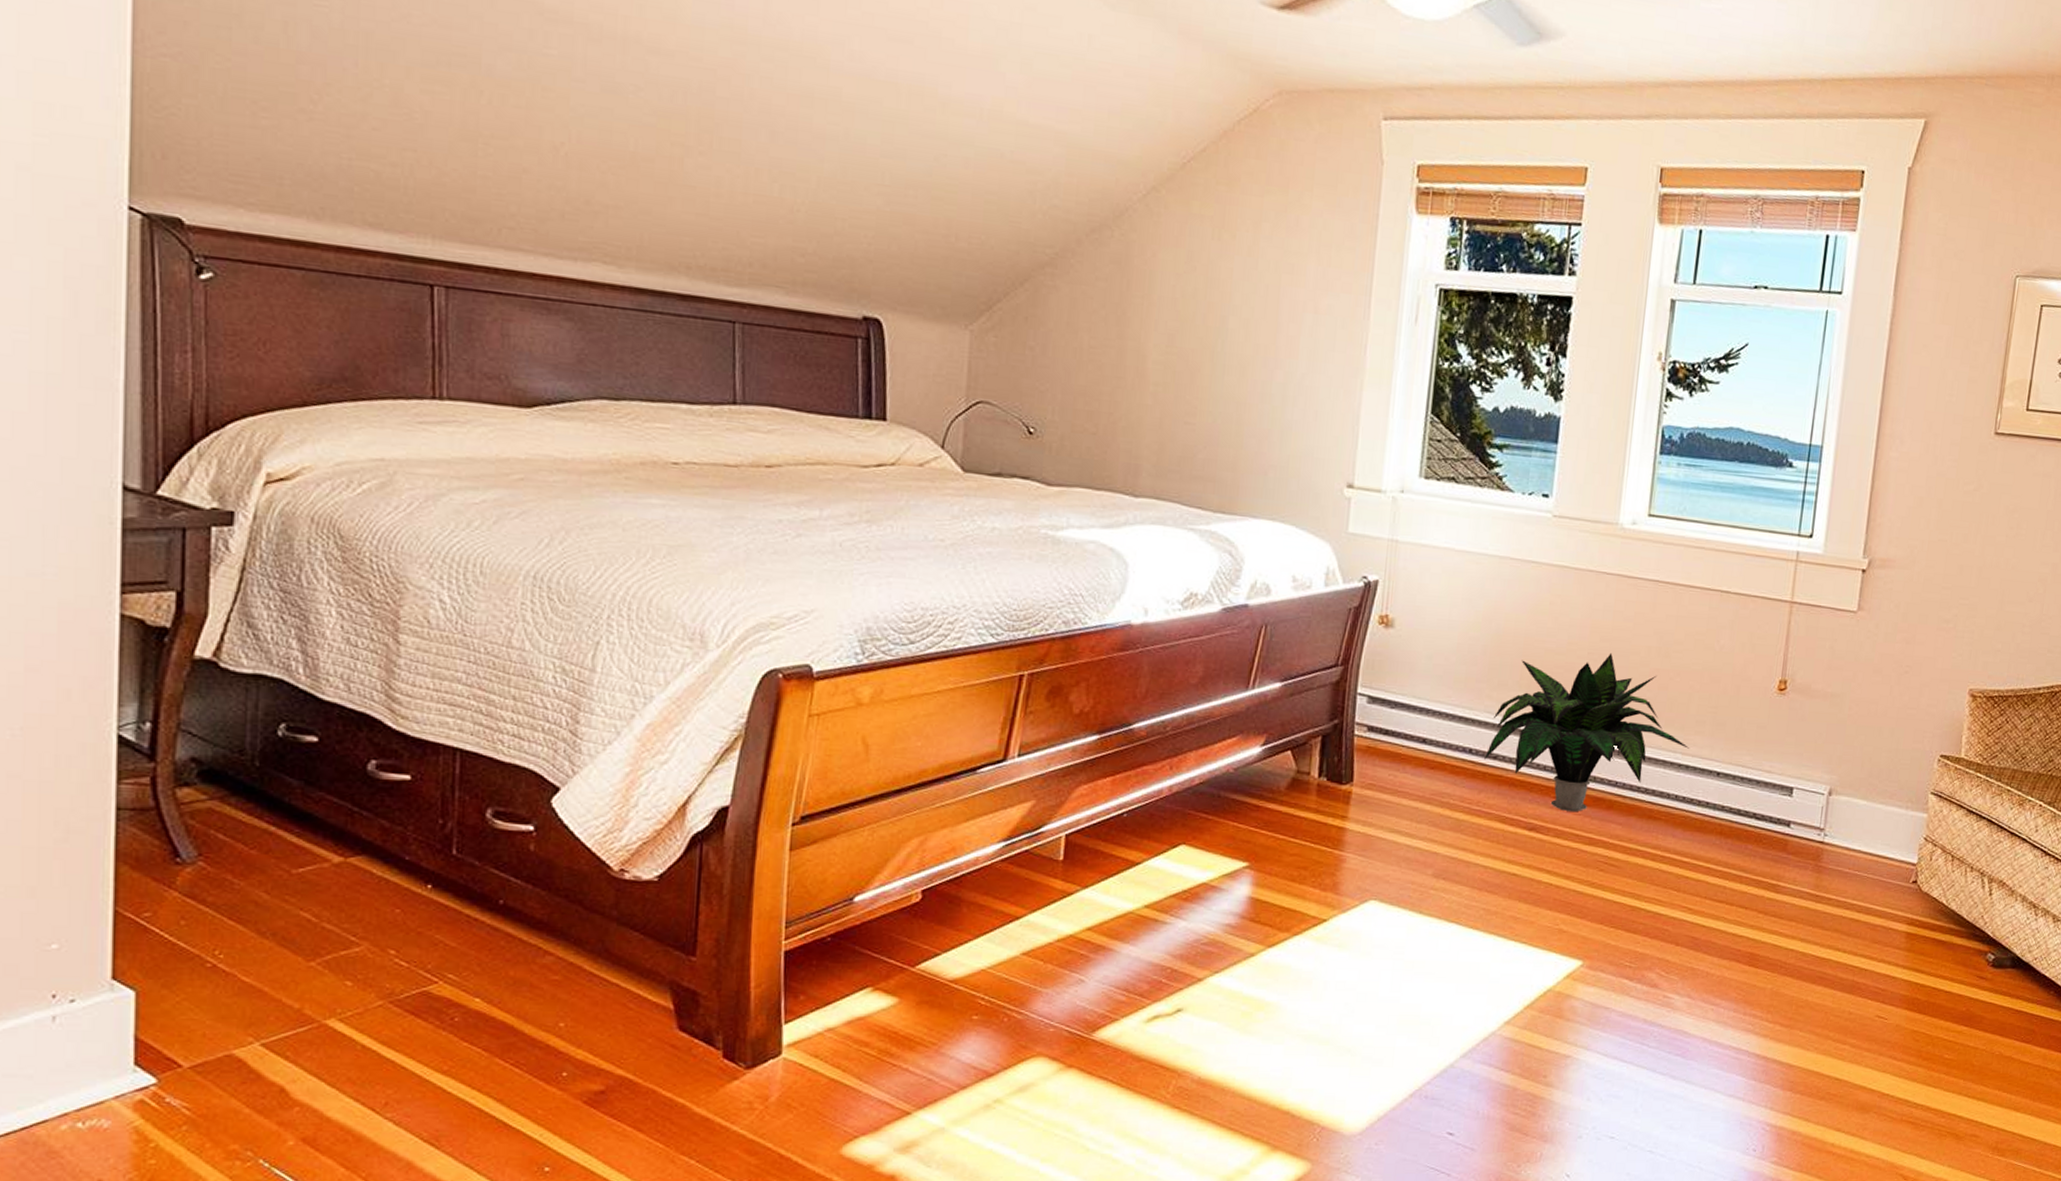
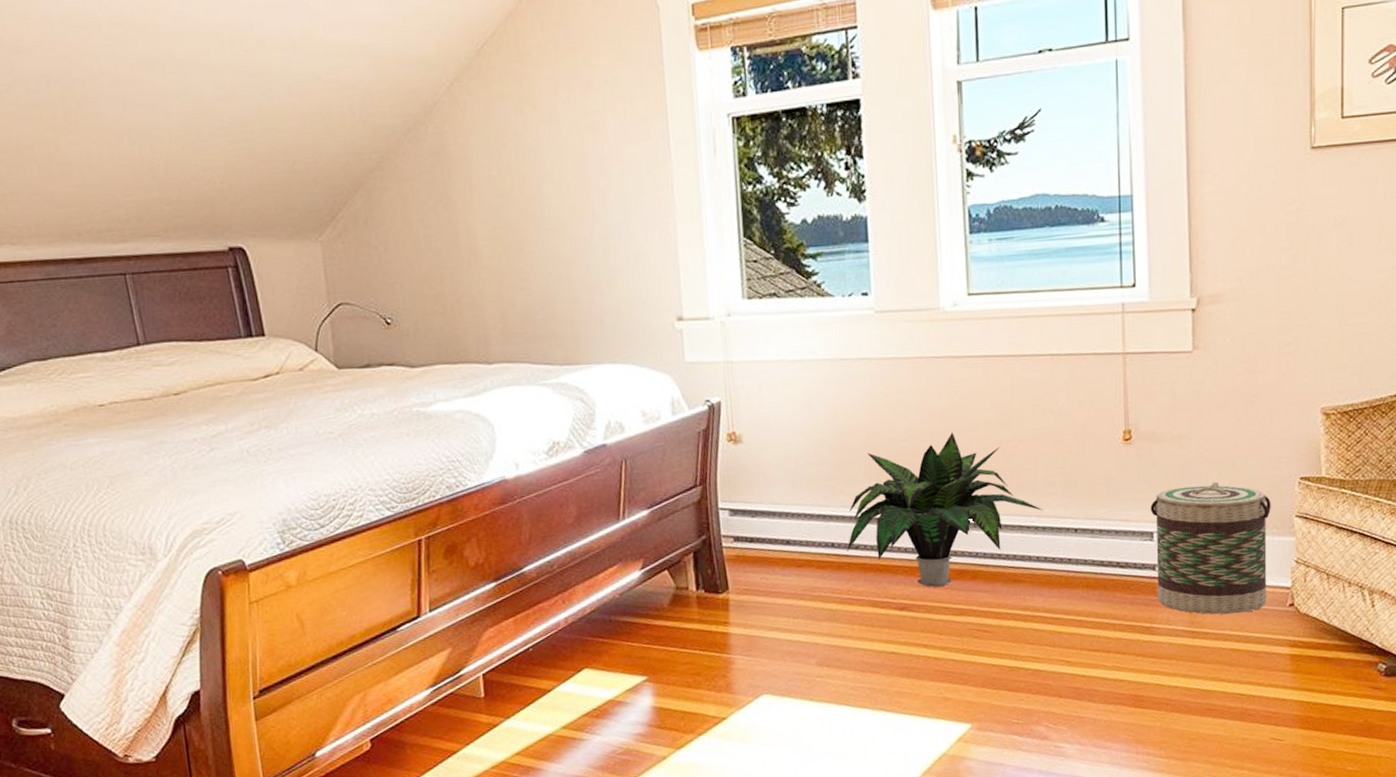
basket: none [1787,746,1910,883] -> present [1150,481,1271,615]

